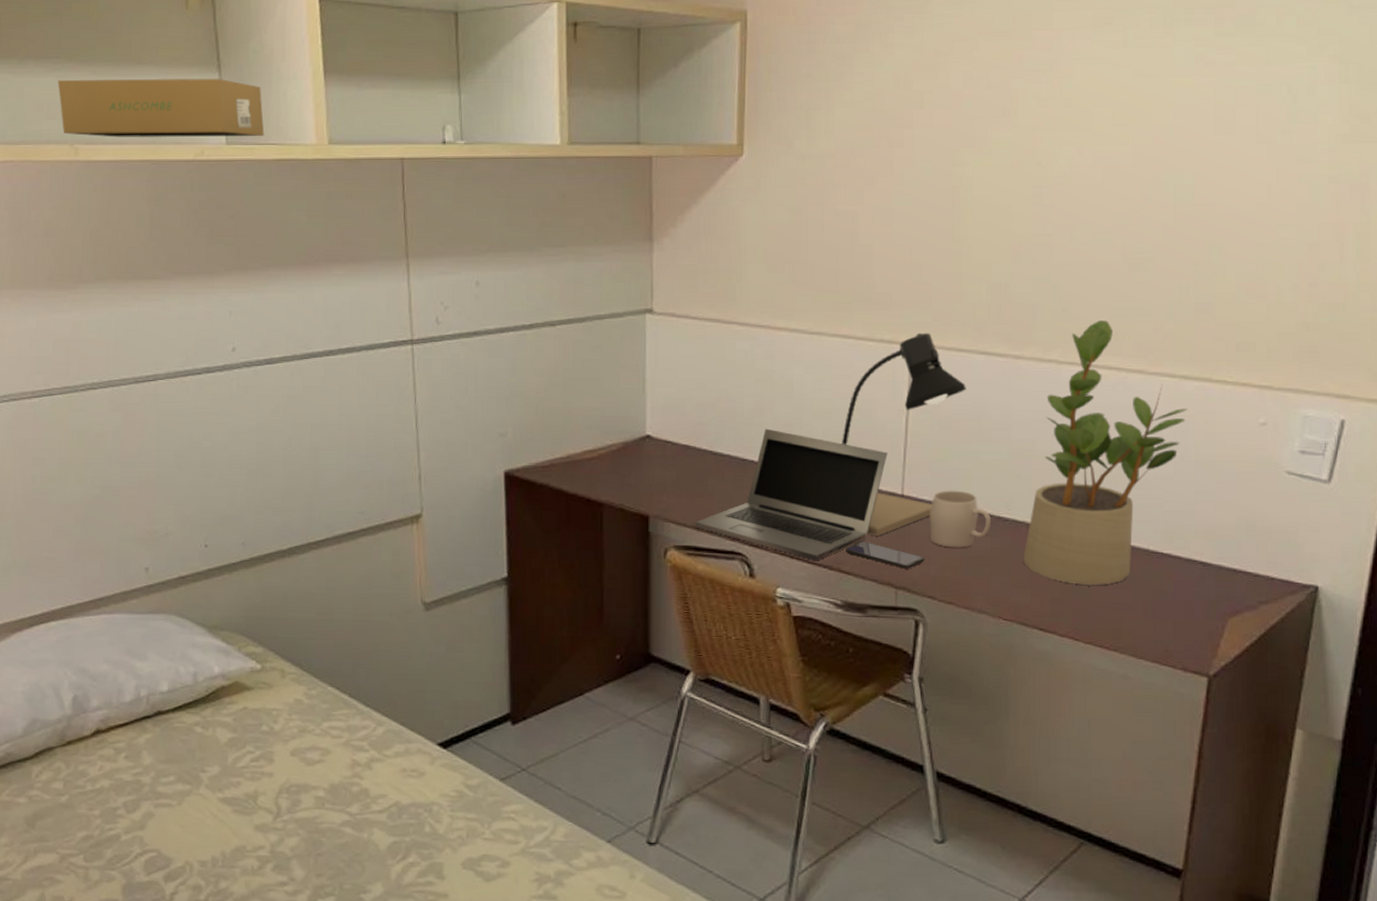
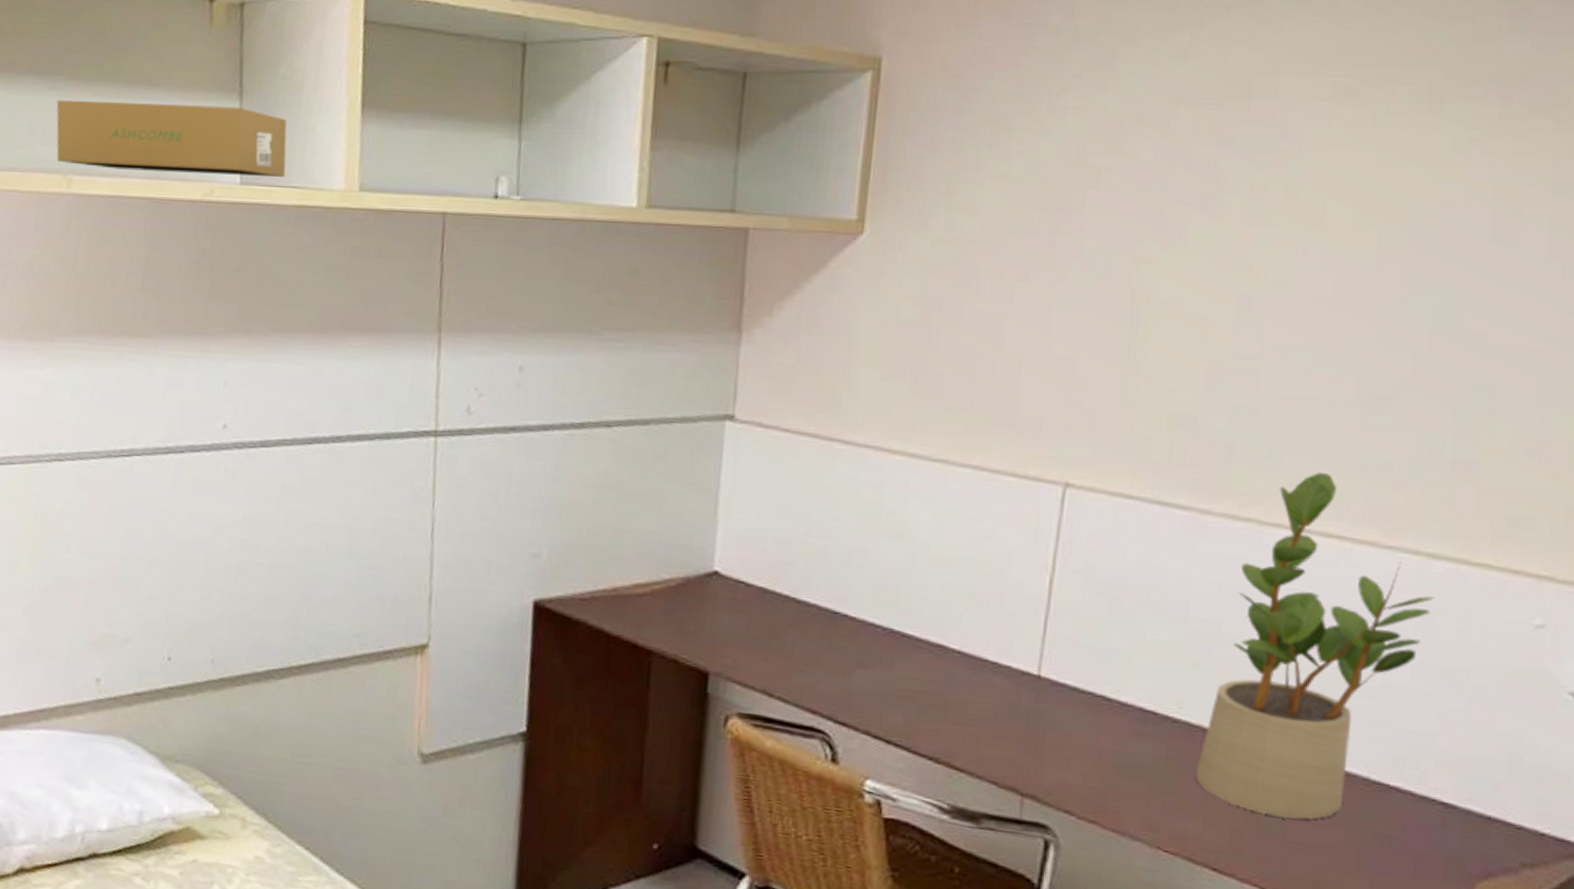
laptop: present [695,428,887,561] -> none [766,575,1023,751]
desk lamp: present [842,332,966,537] -> none [964,470,1133,726]
smartphone: present [845,541,925,569] -> none [957,730,1064,773]
mug: present [929,490,991,548] -> none [1071,675,1155,752]

